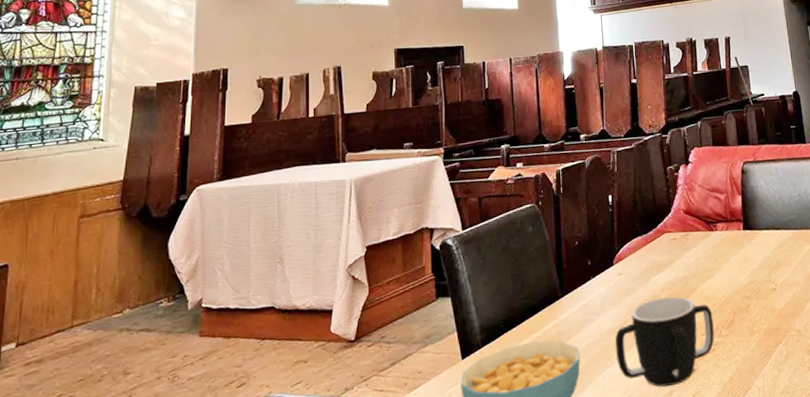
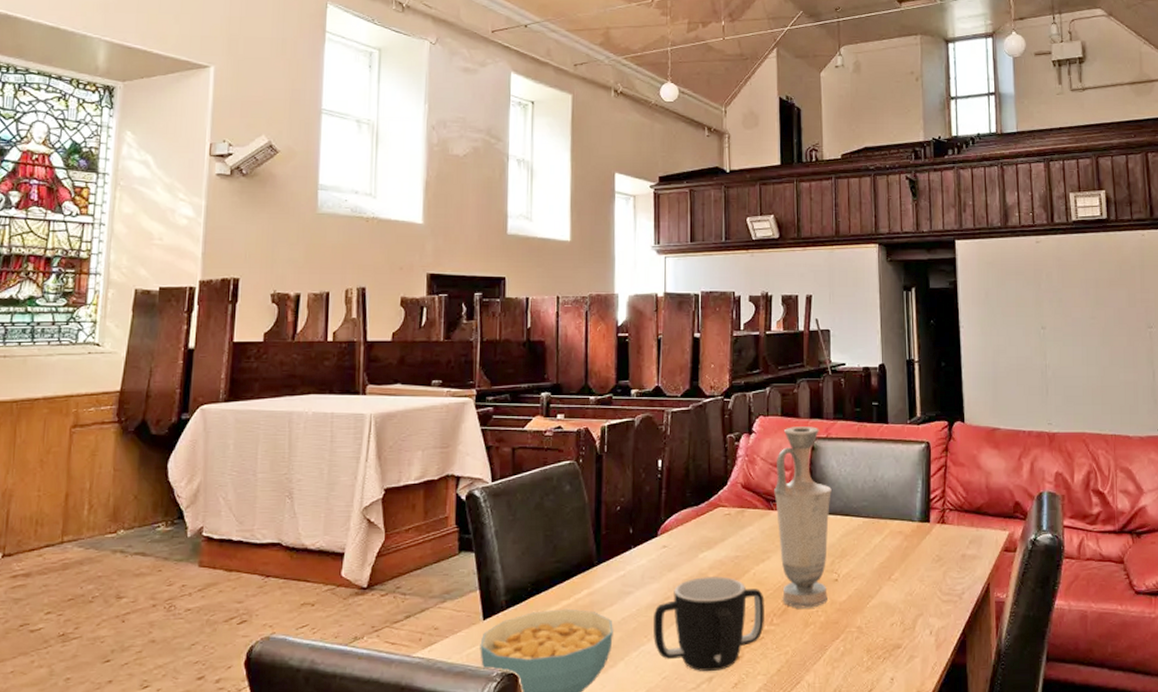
vase: none [712,152,768,319] -> present [774,426,832,609]

